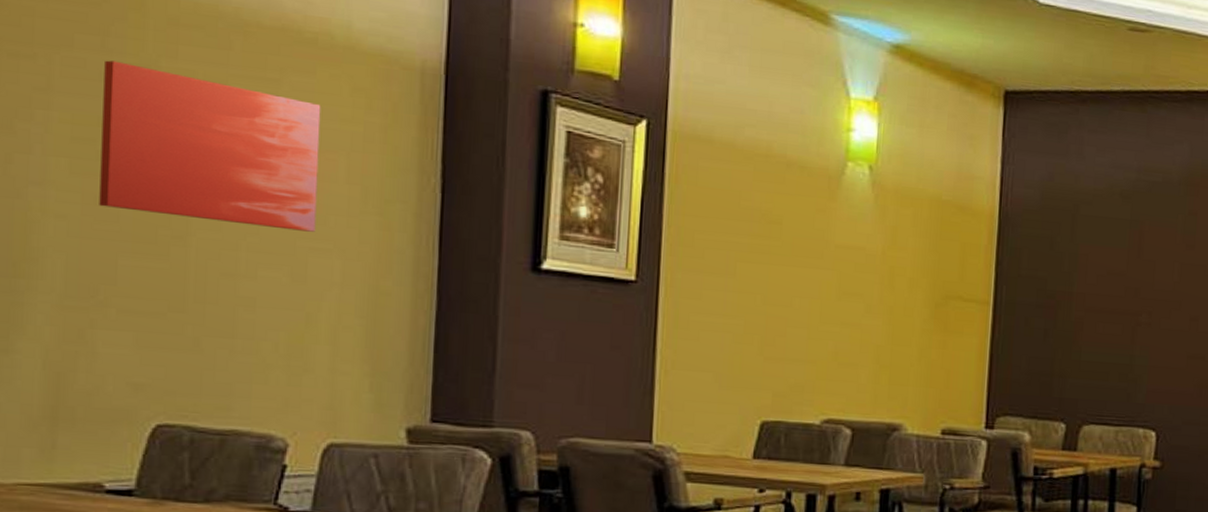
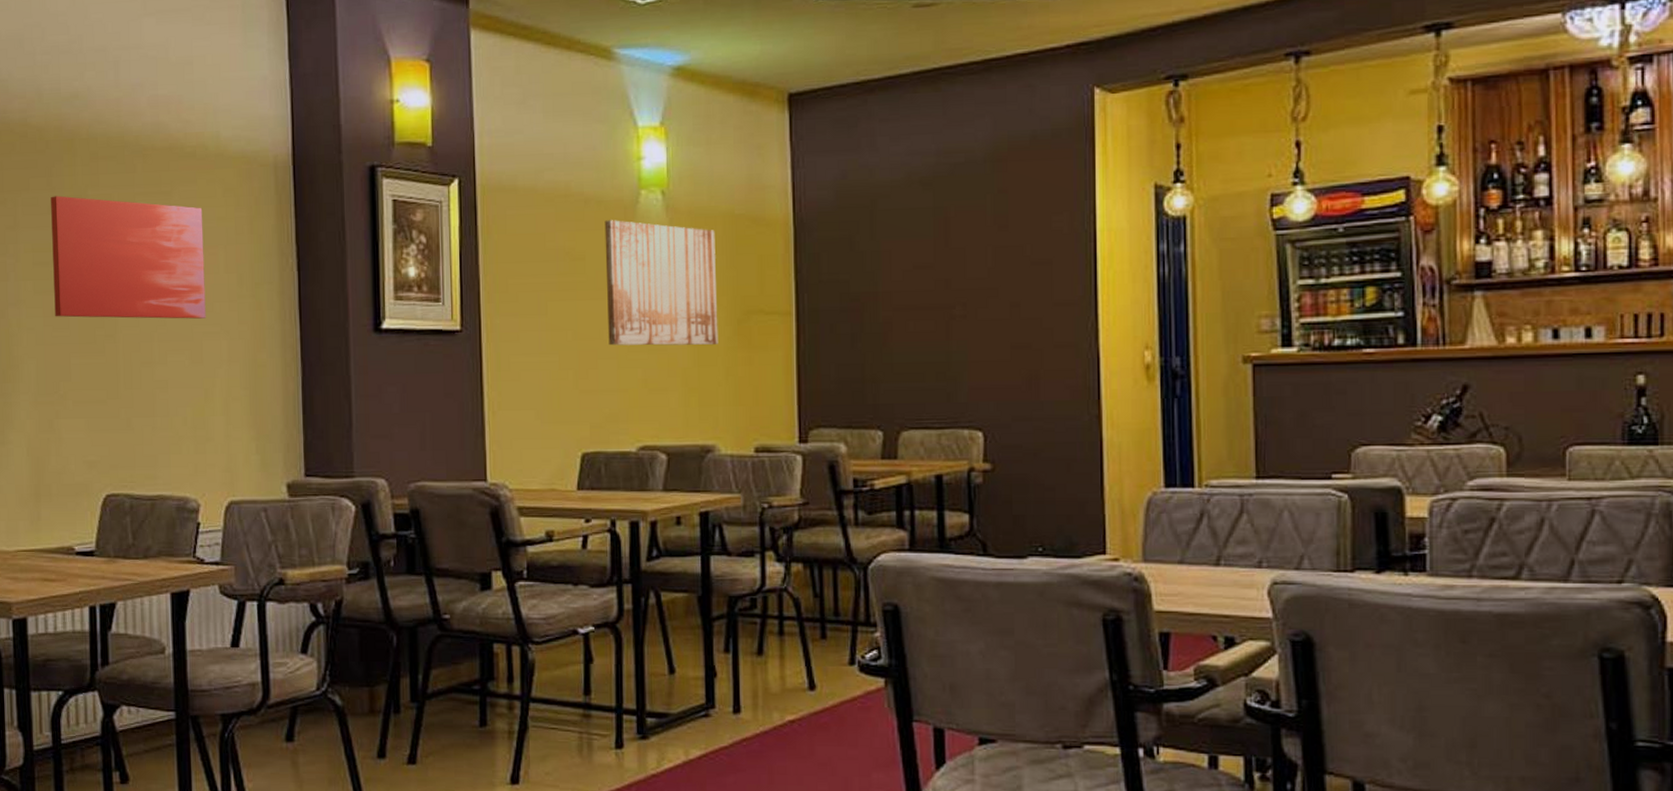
wall art: none [800,187,920,326] -> present [604,220,719,346]

